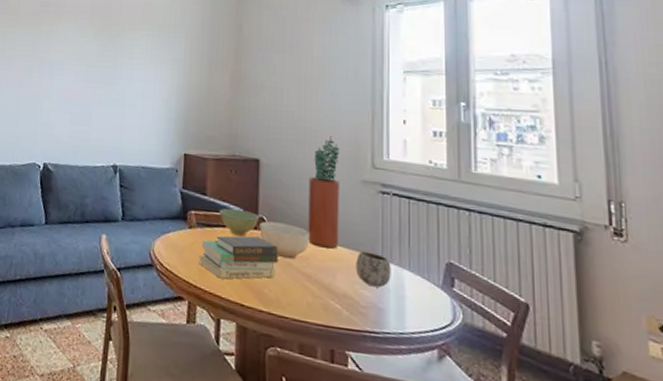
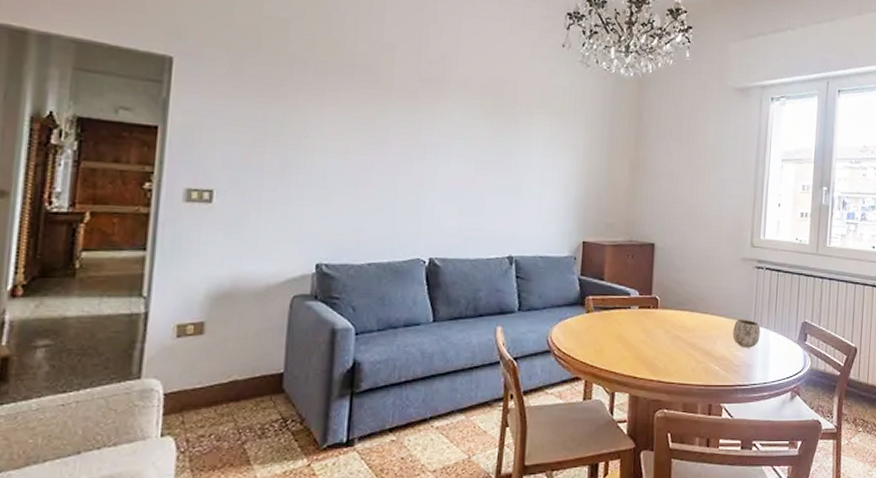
books: present [198,235,278,279] -> none [595,315,668,356]
bowl: present [219,208,260,237] -> none [615,291,653,316]
bowl: present [259,221,311,258] -> none [652,300,697,331]
vase: present [308,135,340,249] -> none [694,219,726,319]

